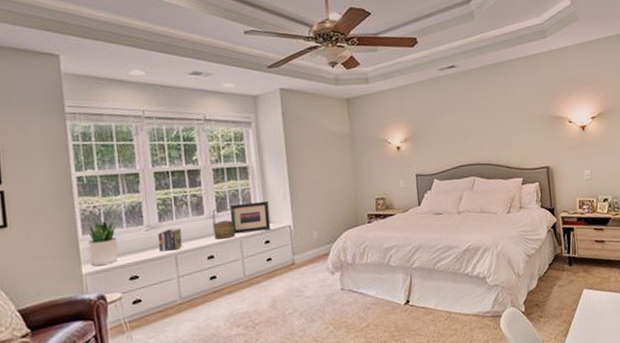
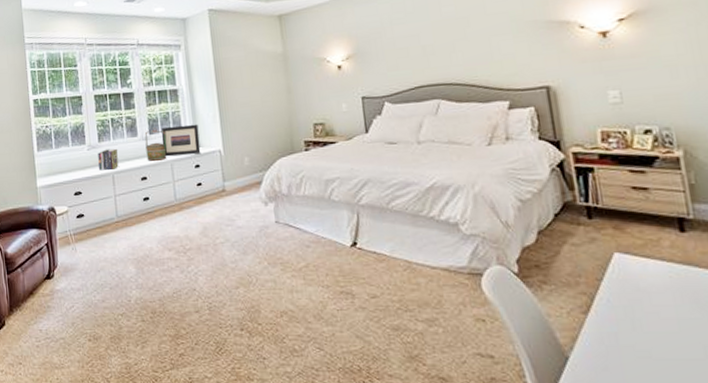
planter: present [87,217,118,267] -> none [41,136,65,181]

